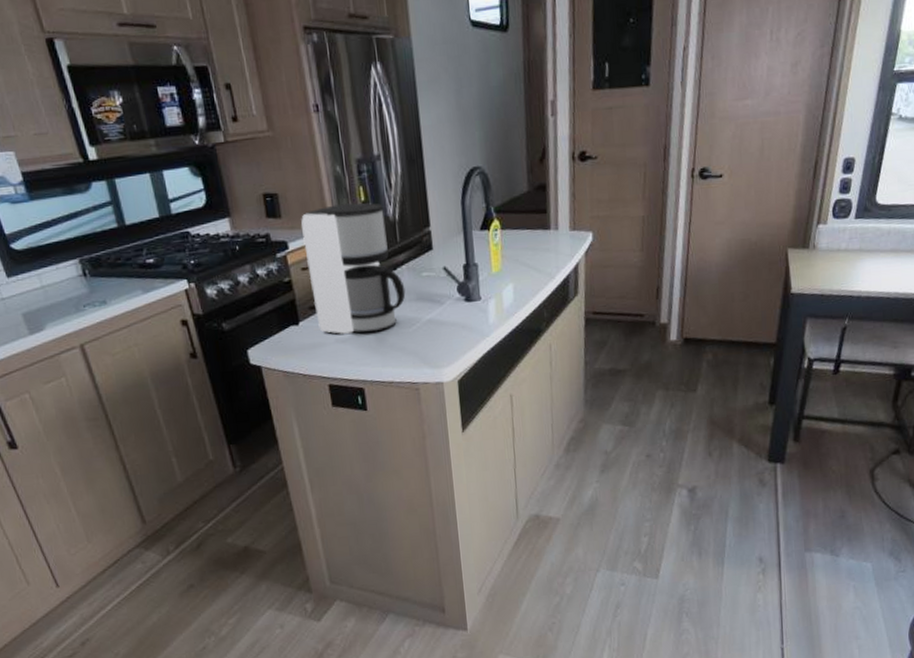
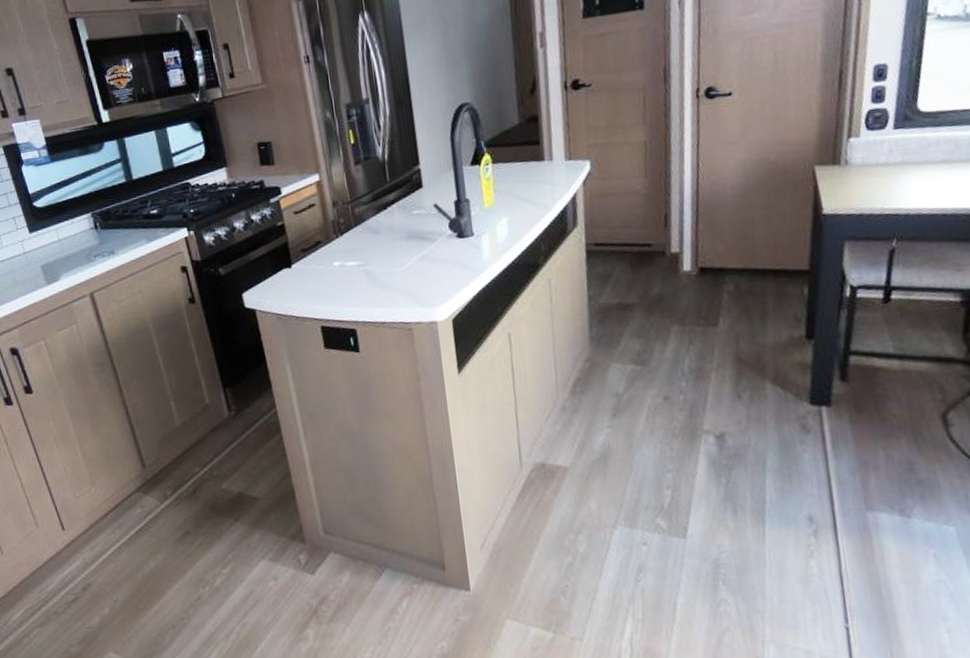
coffee maker: present [301,202,406,334] -> none [293,145,396,275]

